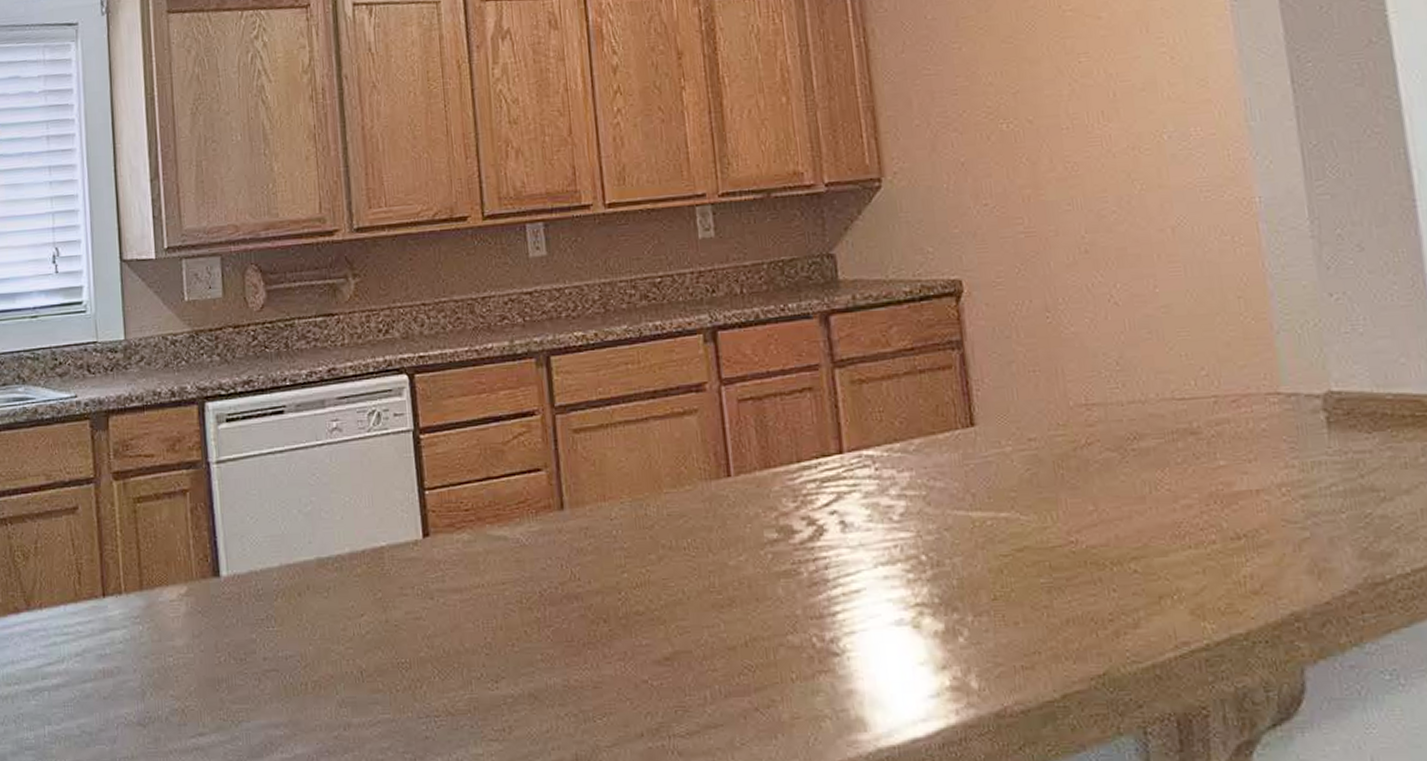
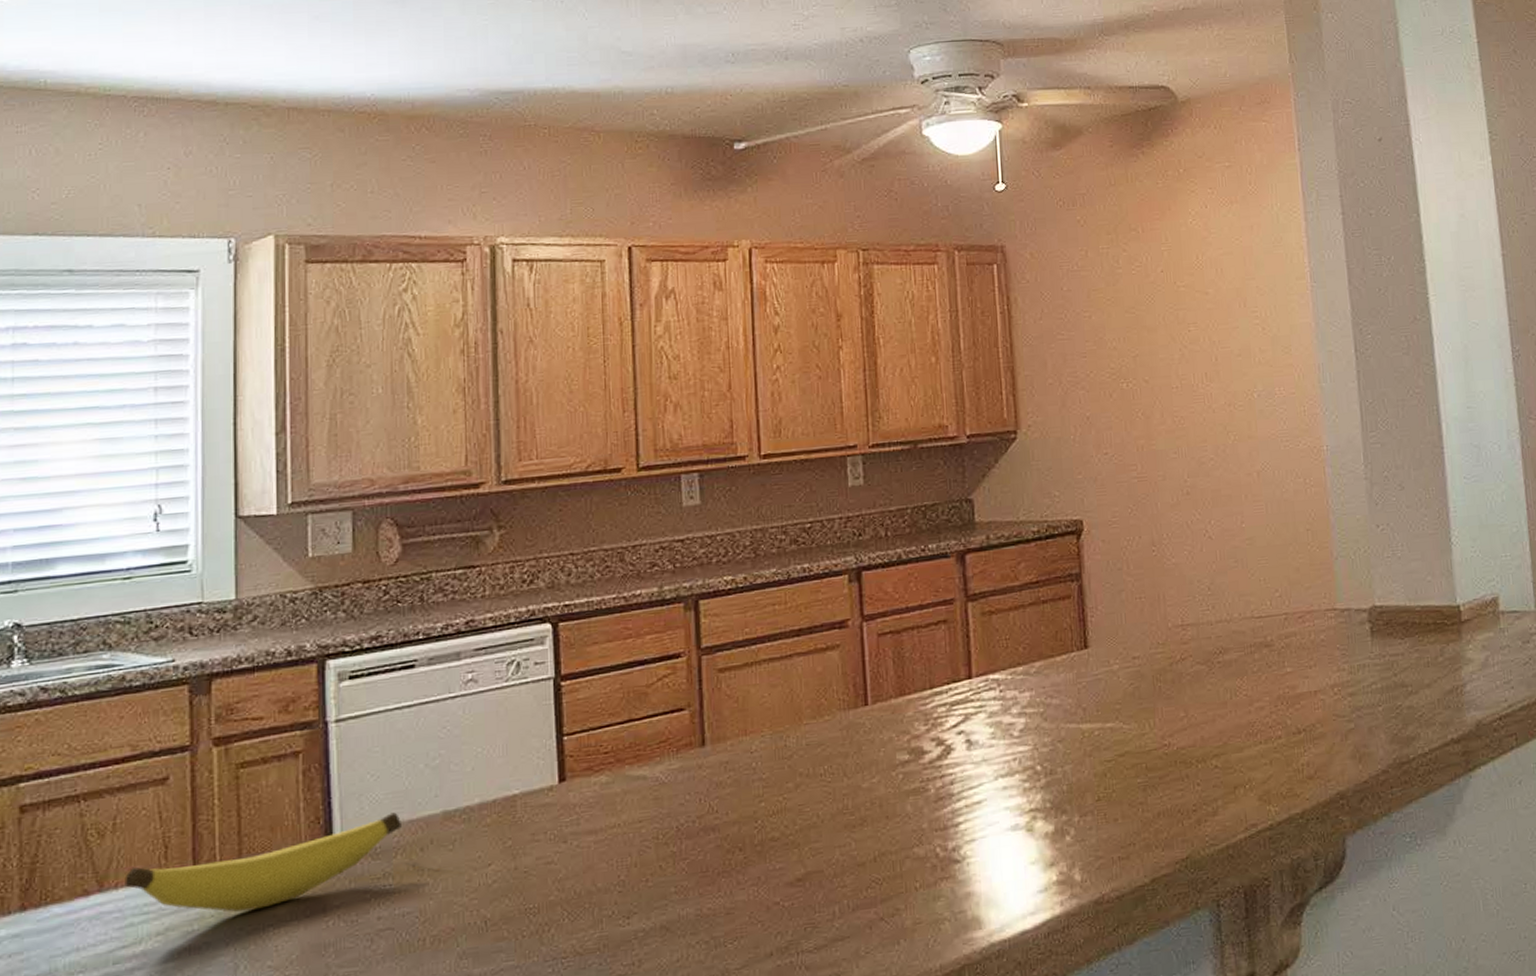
banana: none [47,556,280,641] -> present [124,812,401,913]

